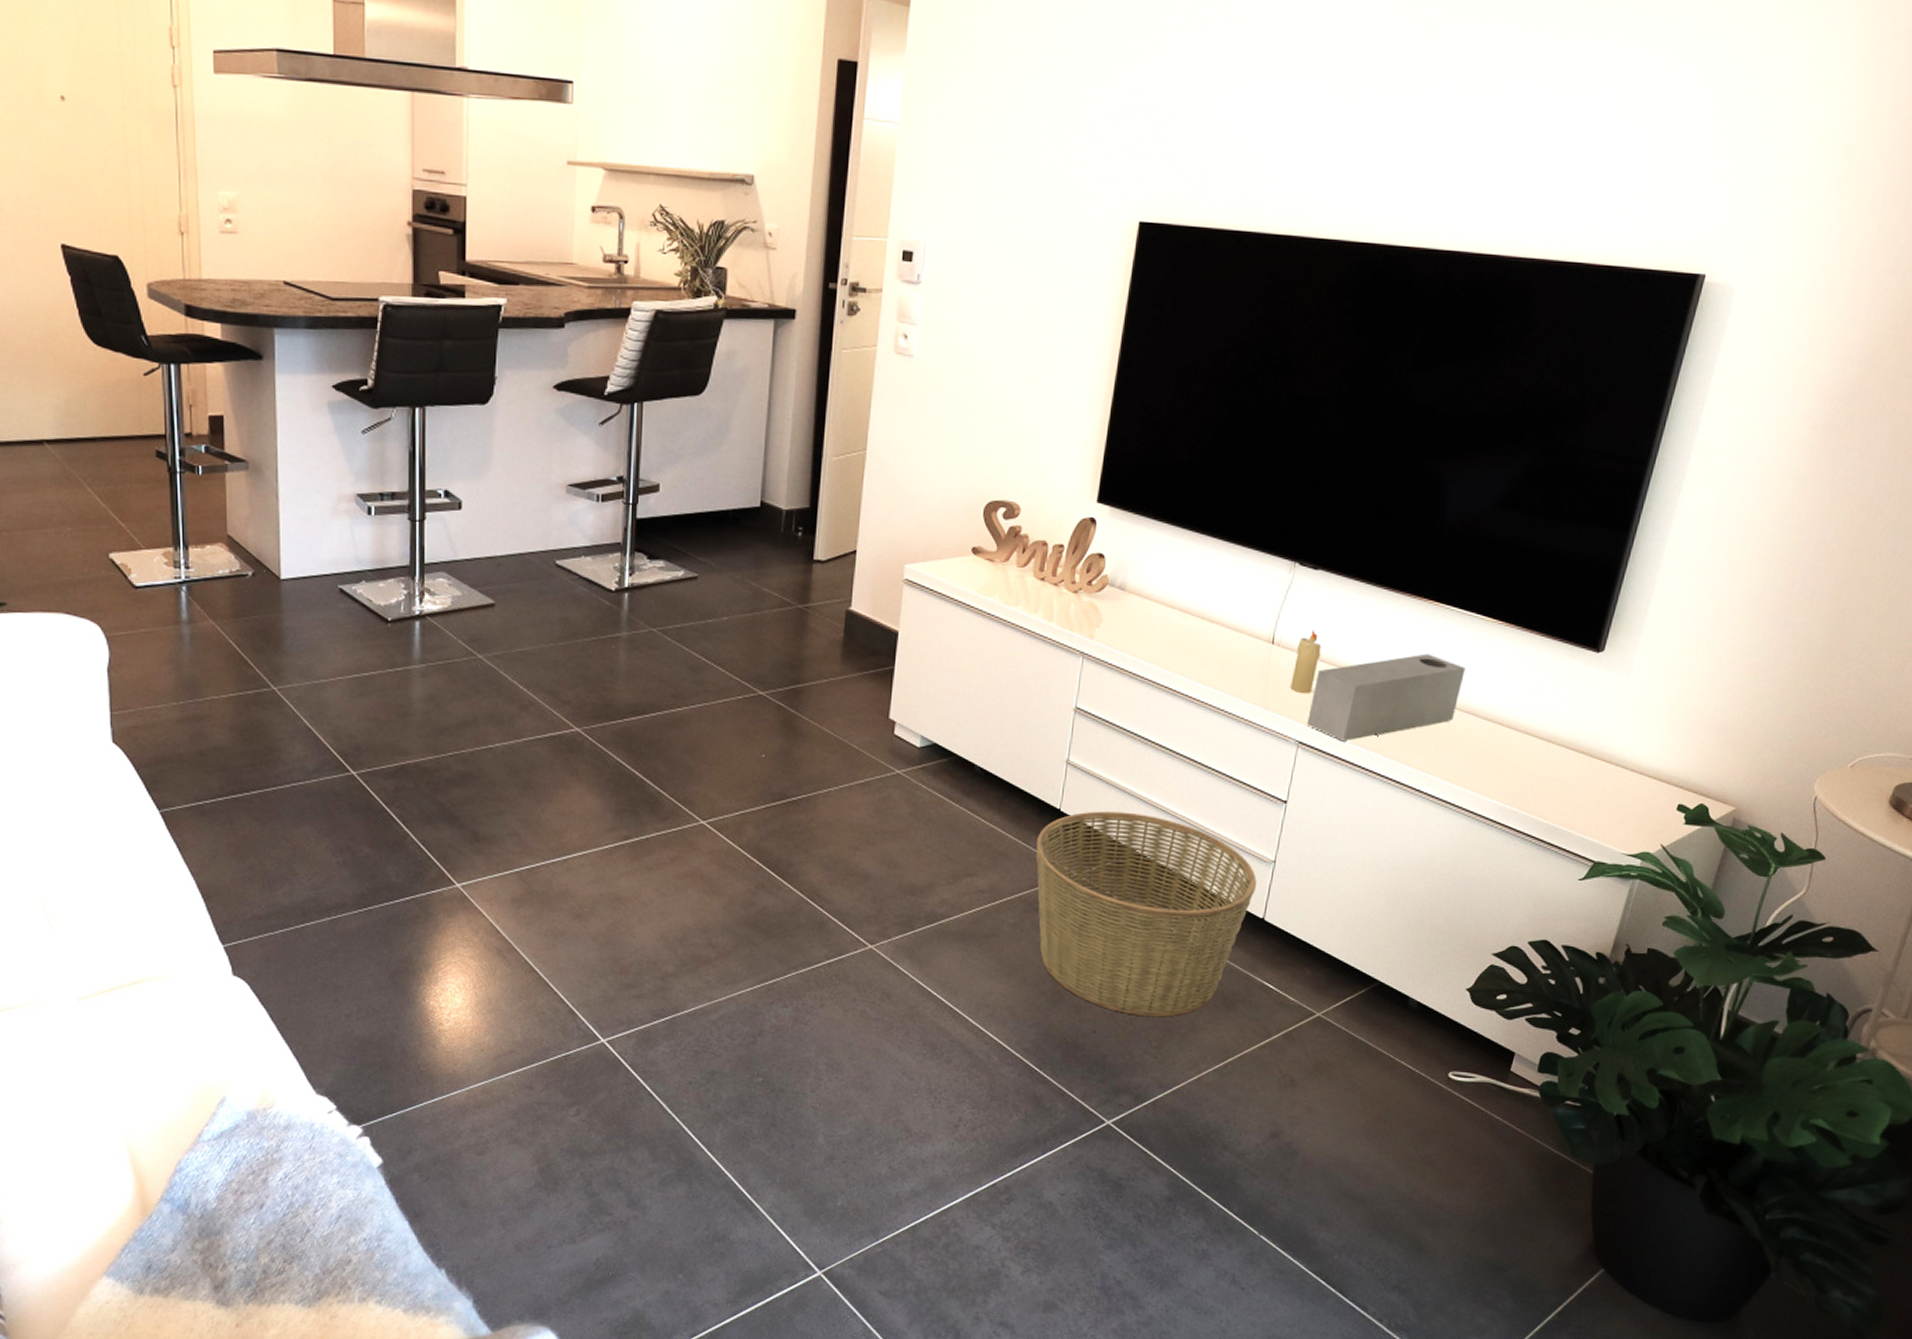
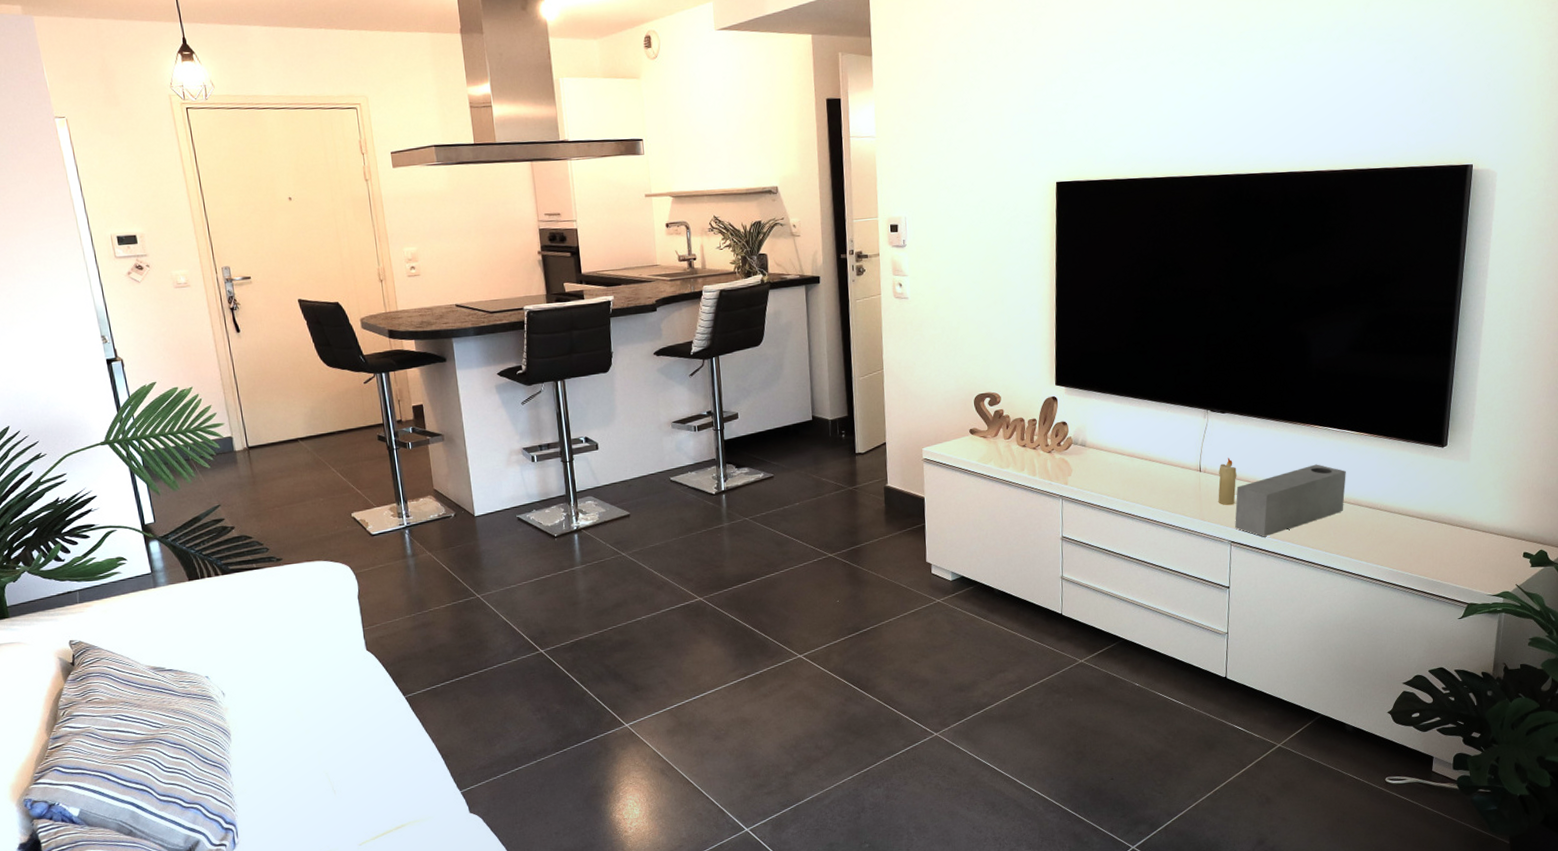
basket: present [1036,811,1257,1017] -> none [1048,609,1217,763]

